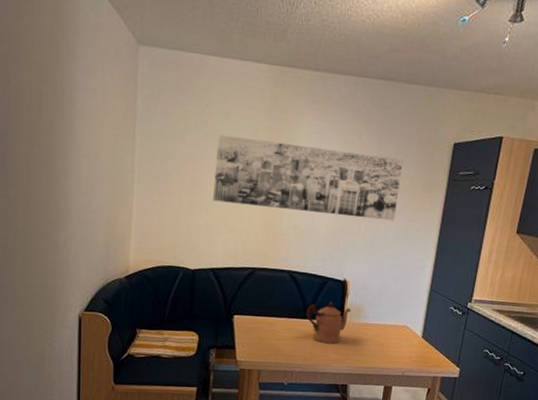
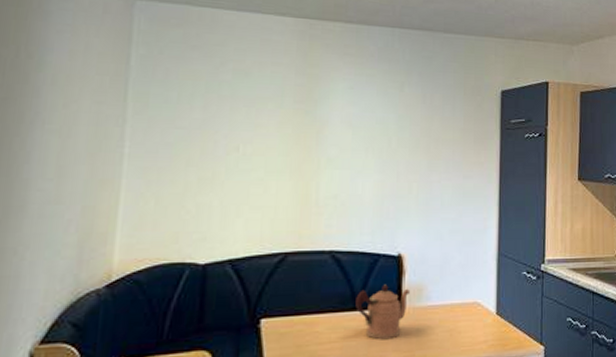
wall art: present [213,134,404,221] -> none [230,95,452,179]

